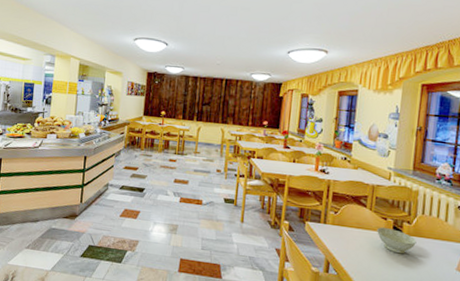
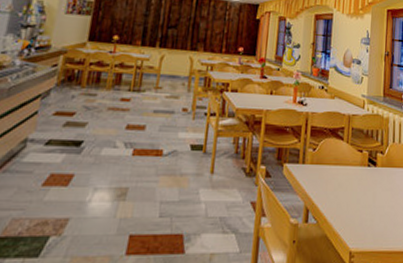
bowl: present [376,227,417,254] -> none [353,161,389,189]

